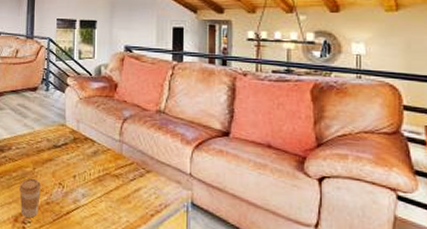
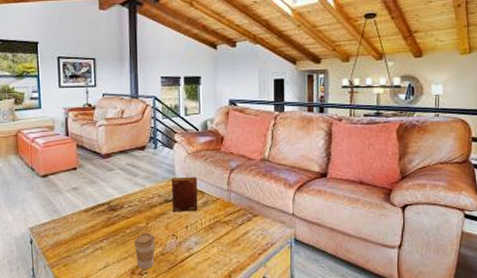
book: none [60,122,88,161] -> present [171,176,198,212]

